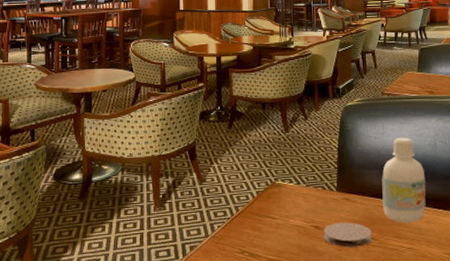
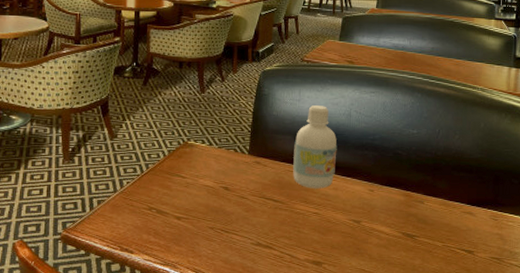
coaster: present [323,222,372,248] -> none [232,185,281,210]

